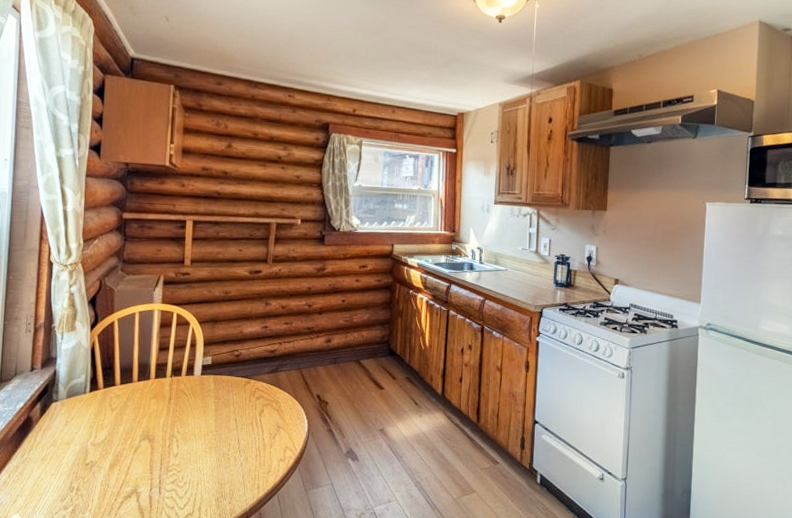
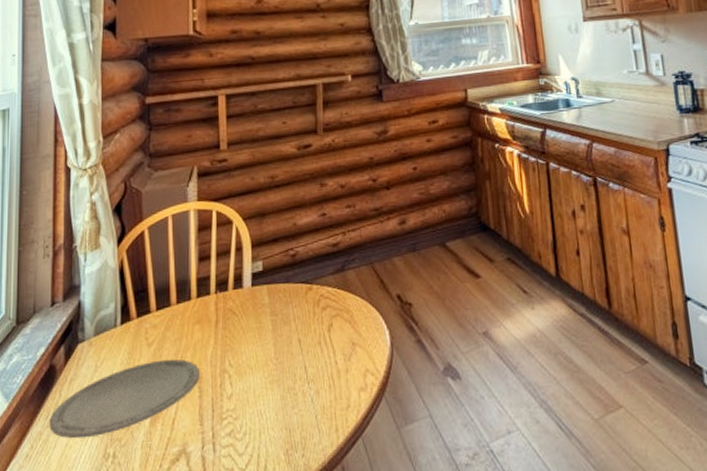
plate: none [25,422,152,474] -> present [49,359,199,439]

